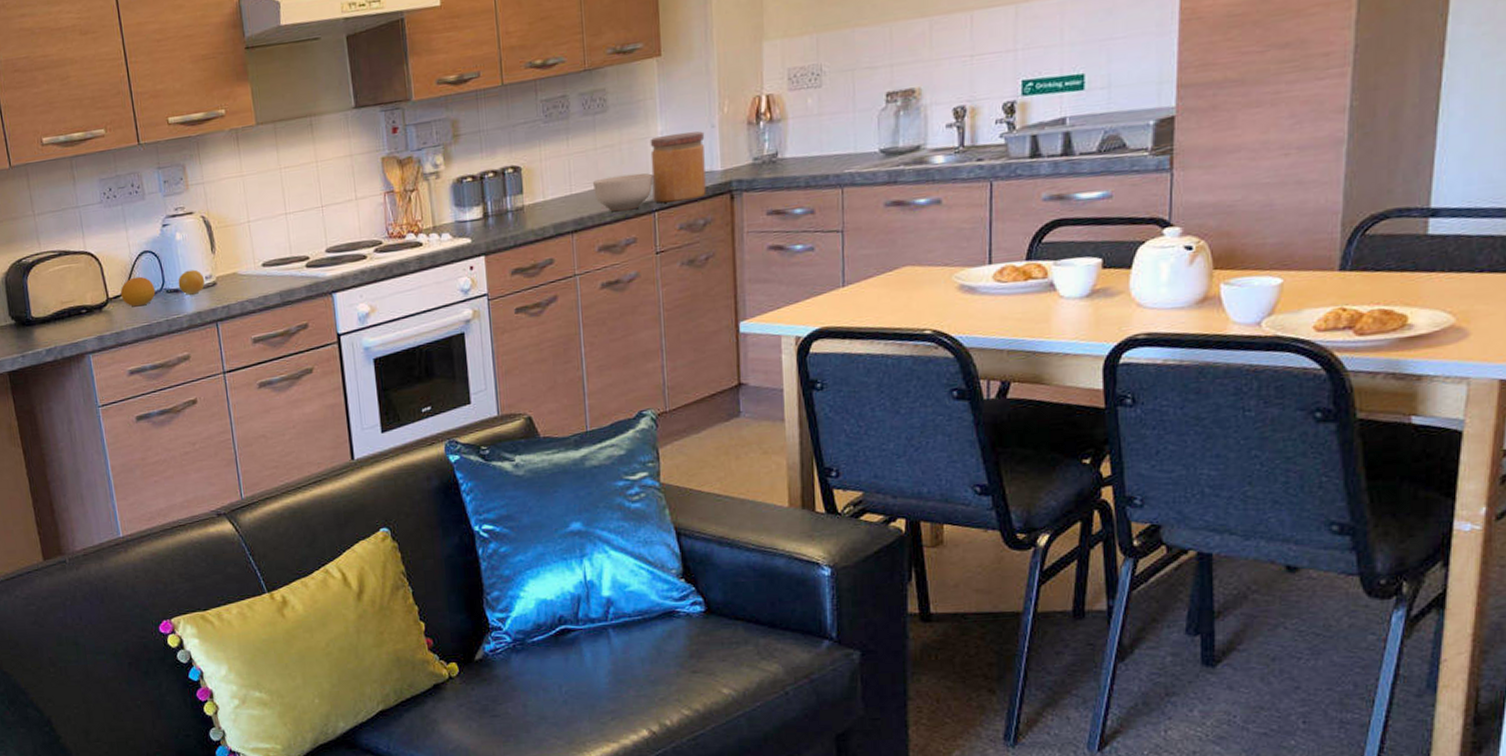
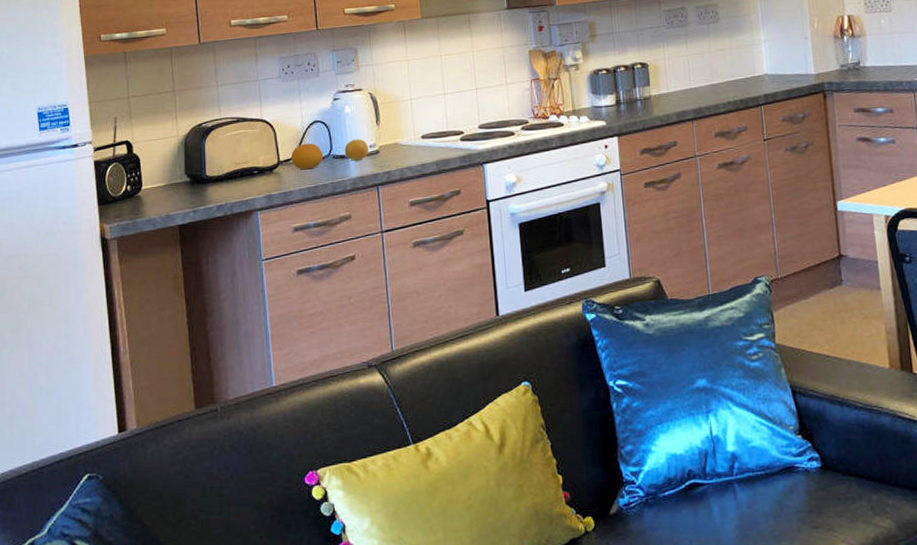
bowl: present [592,173,653,212] -> none [708,73,759,104]
jar: present [650,131,706,204] -> none [755,41,803,99]

